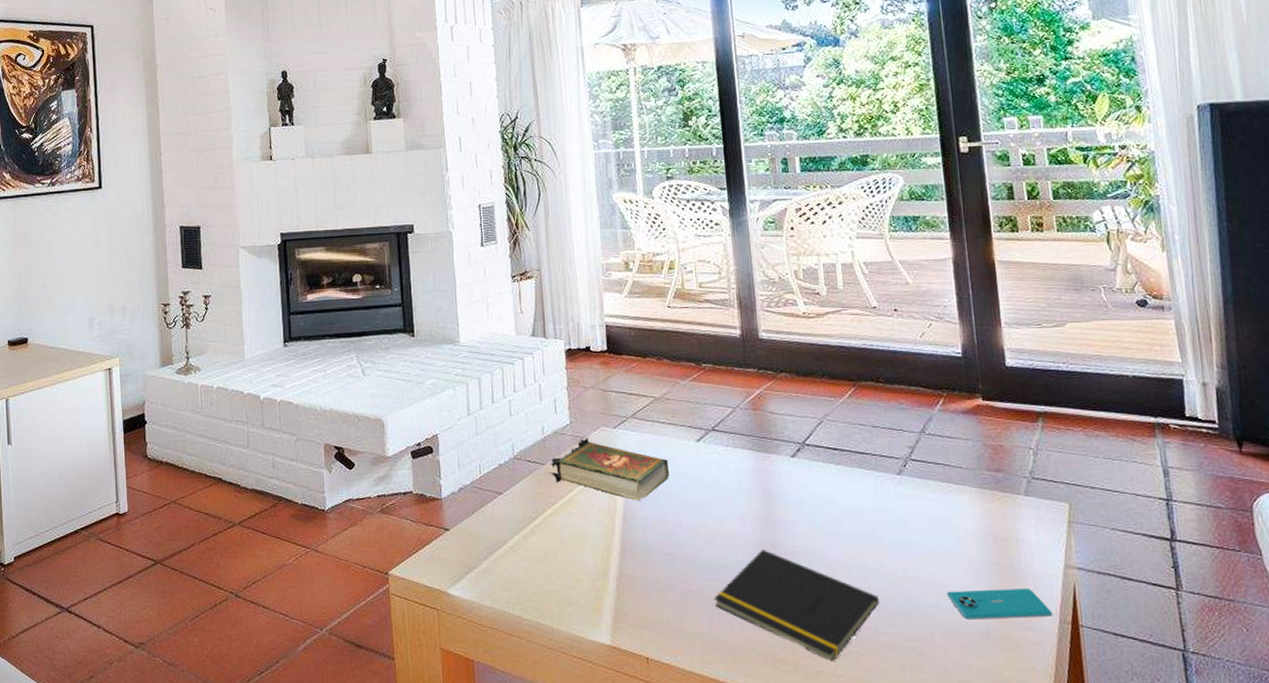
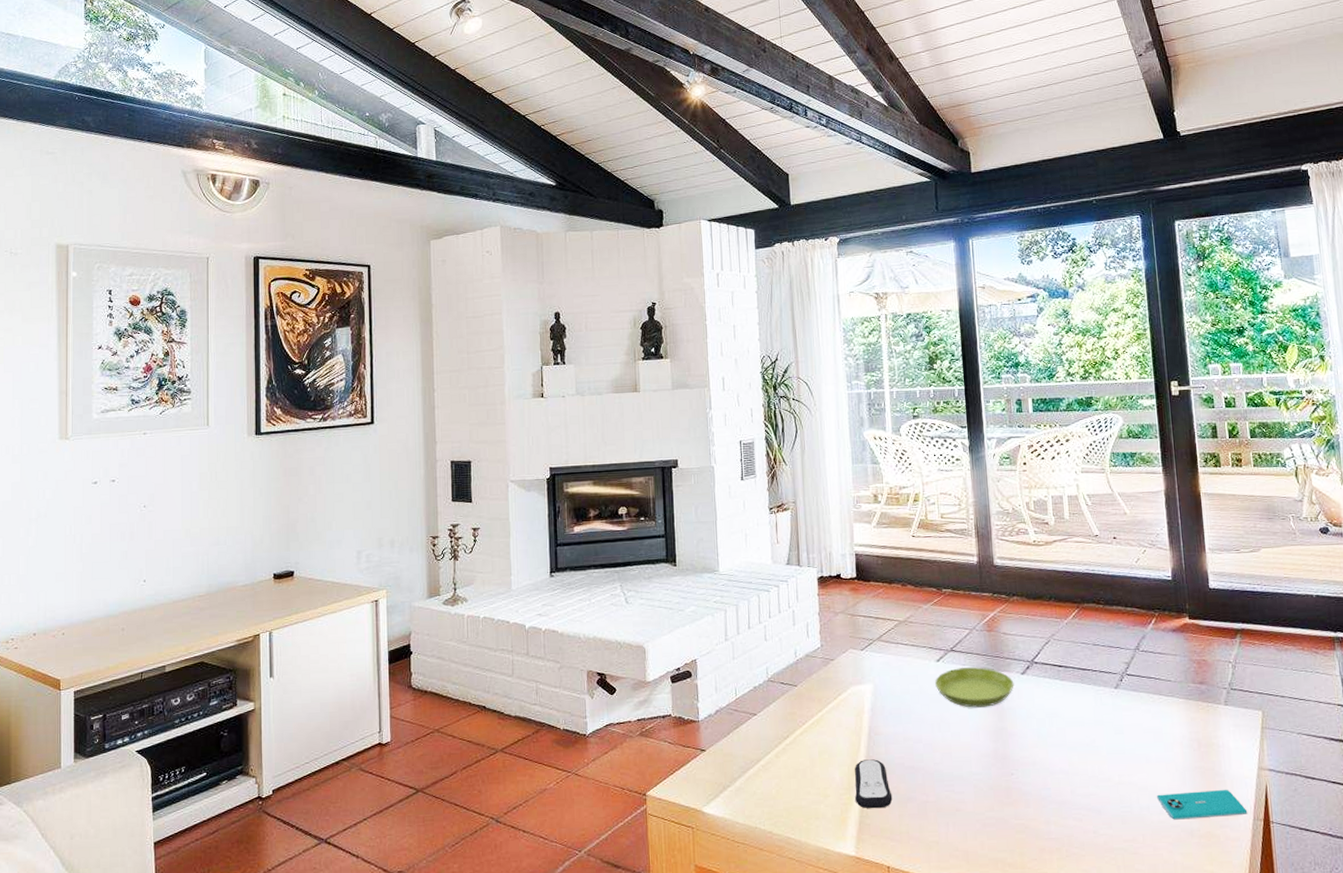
book: present [549,437,670,501] -> none [801,659,912,718]
remote control: none [609,544,651,596] -> present [855,759,893,809]
saucer: none [695,447,784,492] -> present [935,666,1014,708]
notepad: present [714,549,880,661] -> none [950,760,1098,863]

